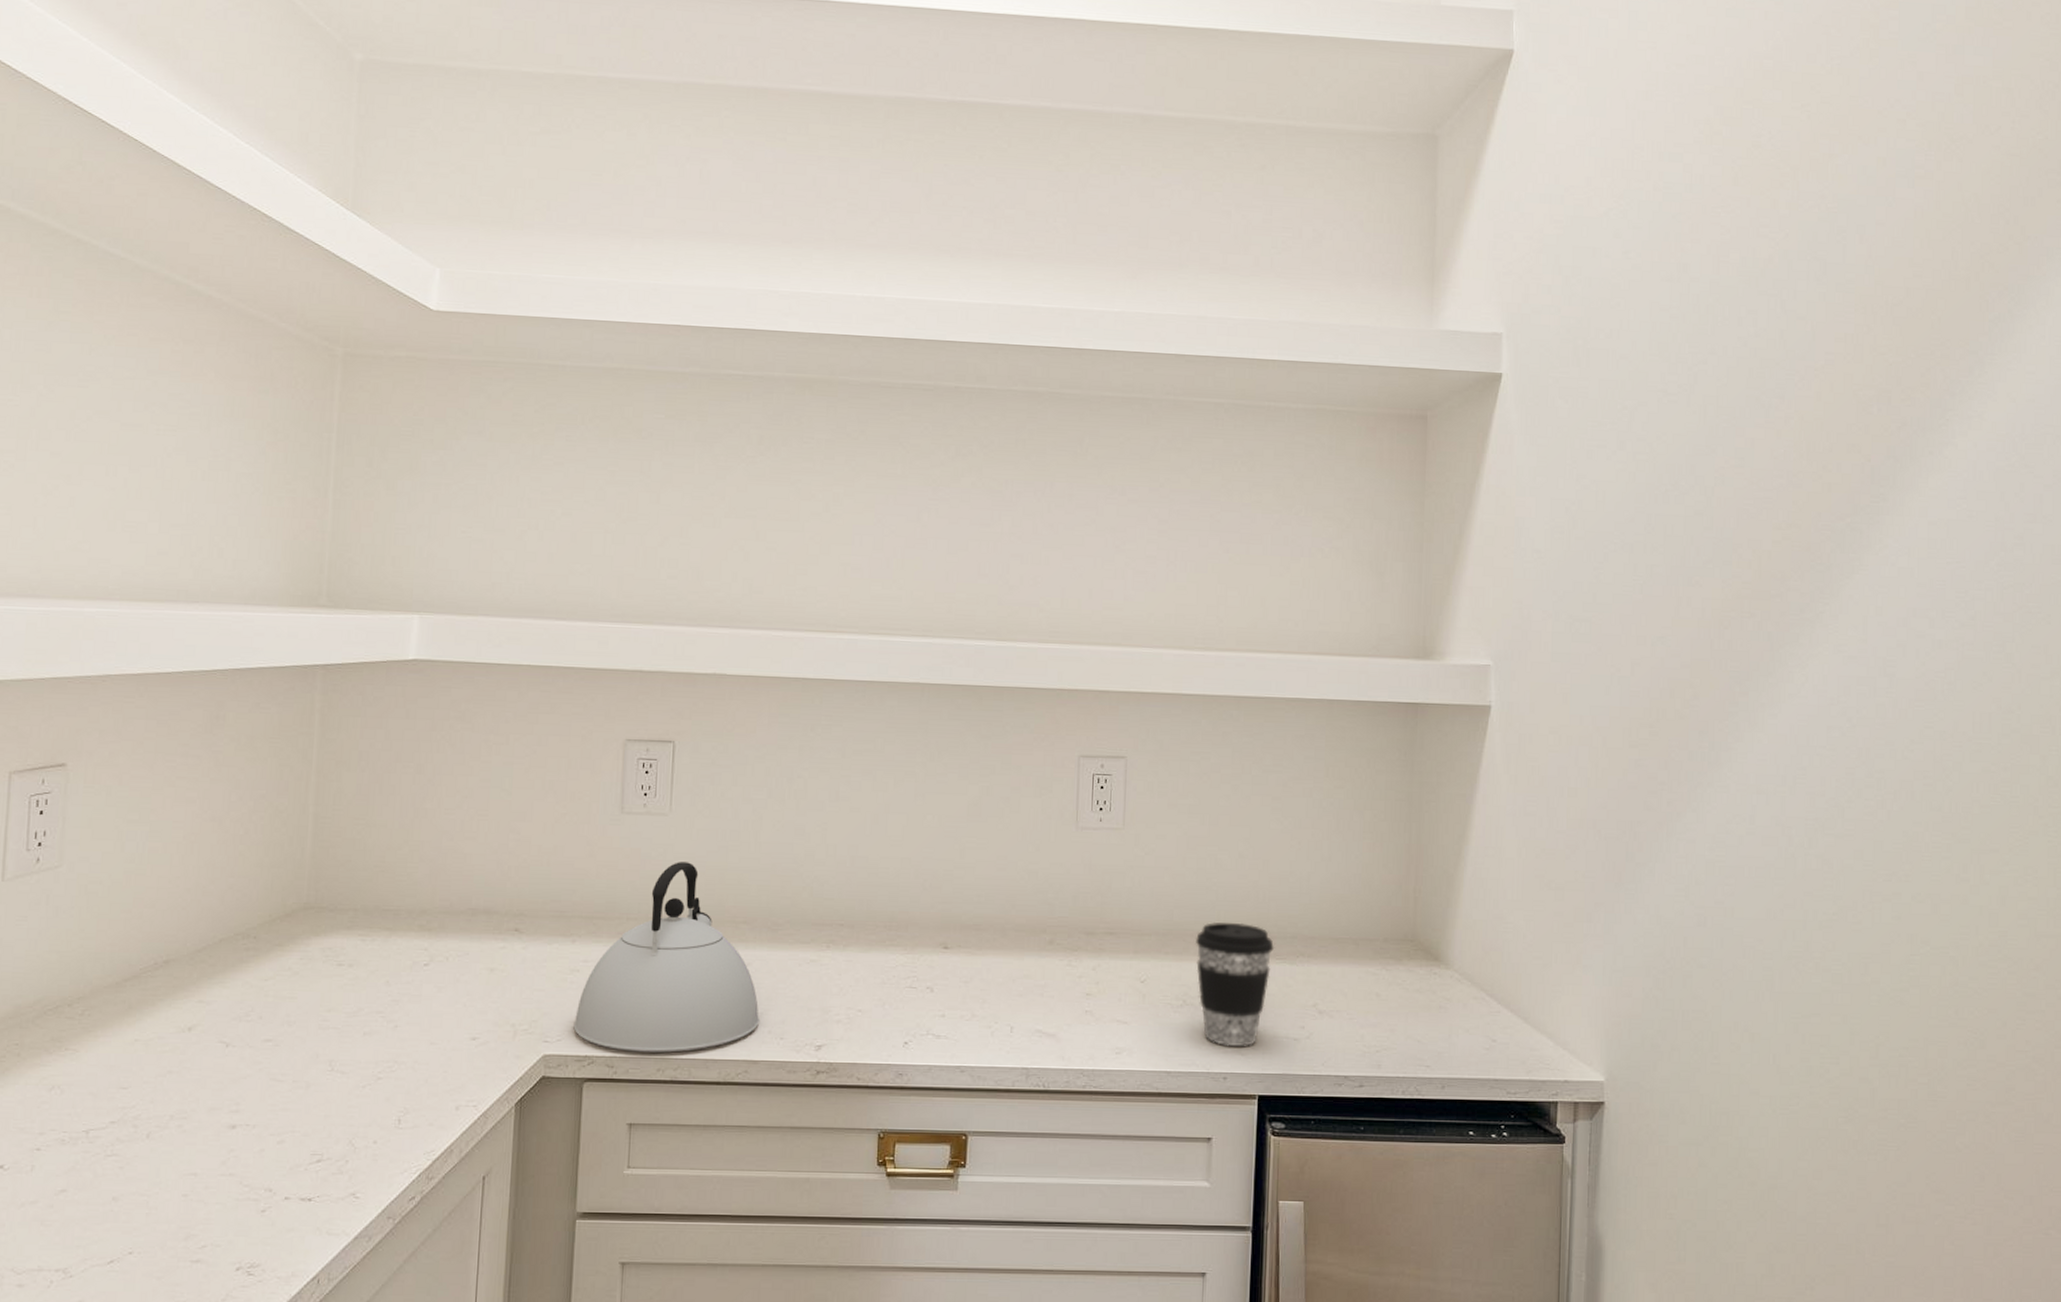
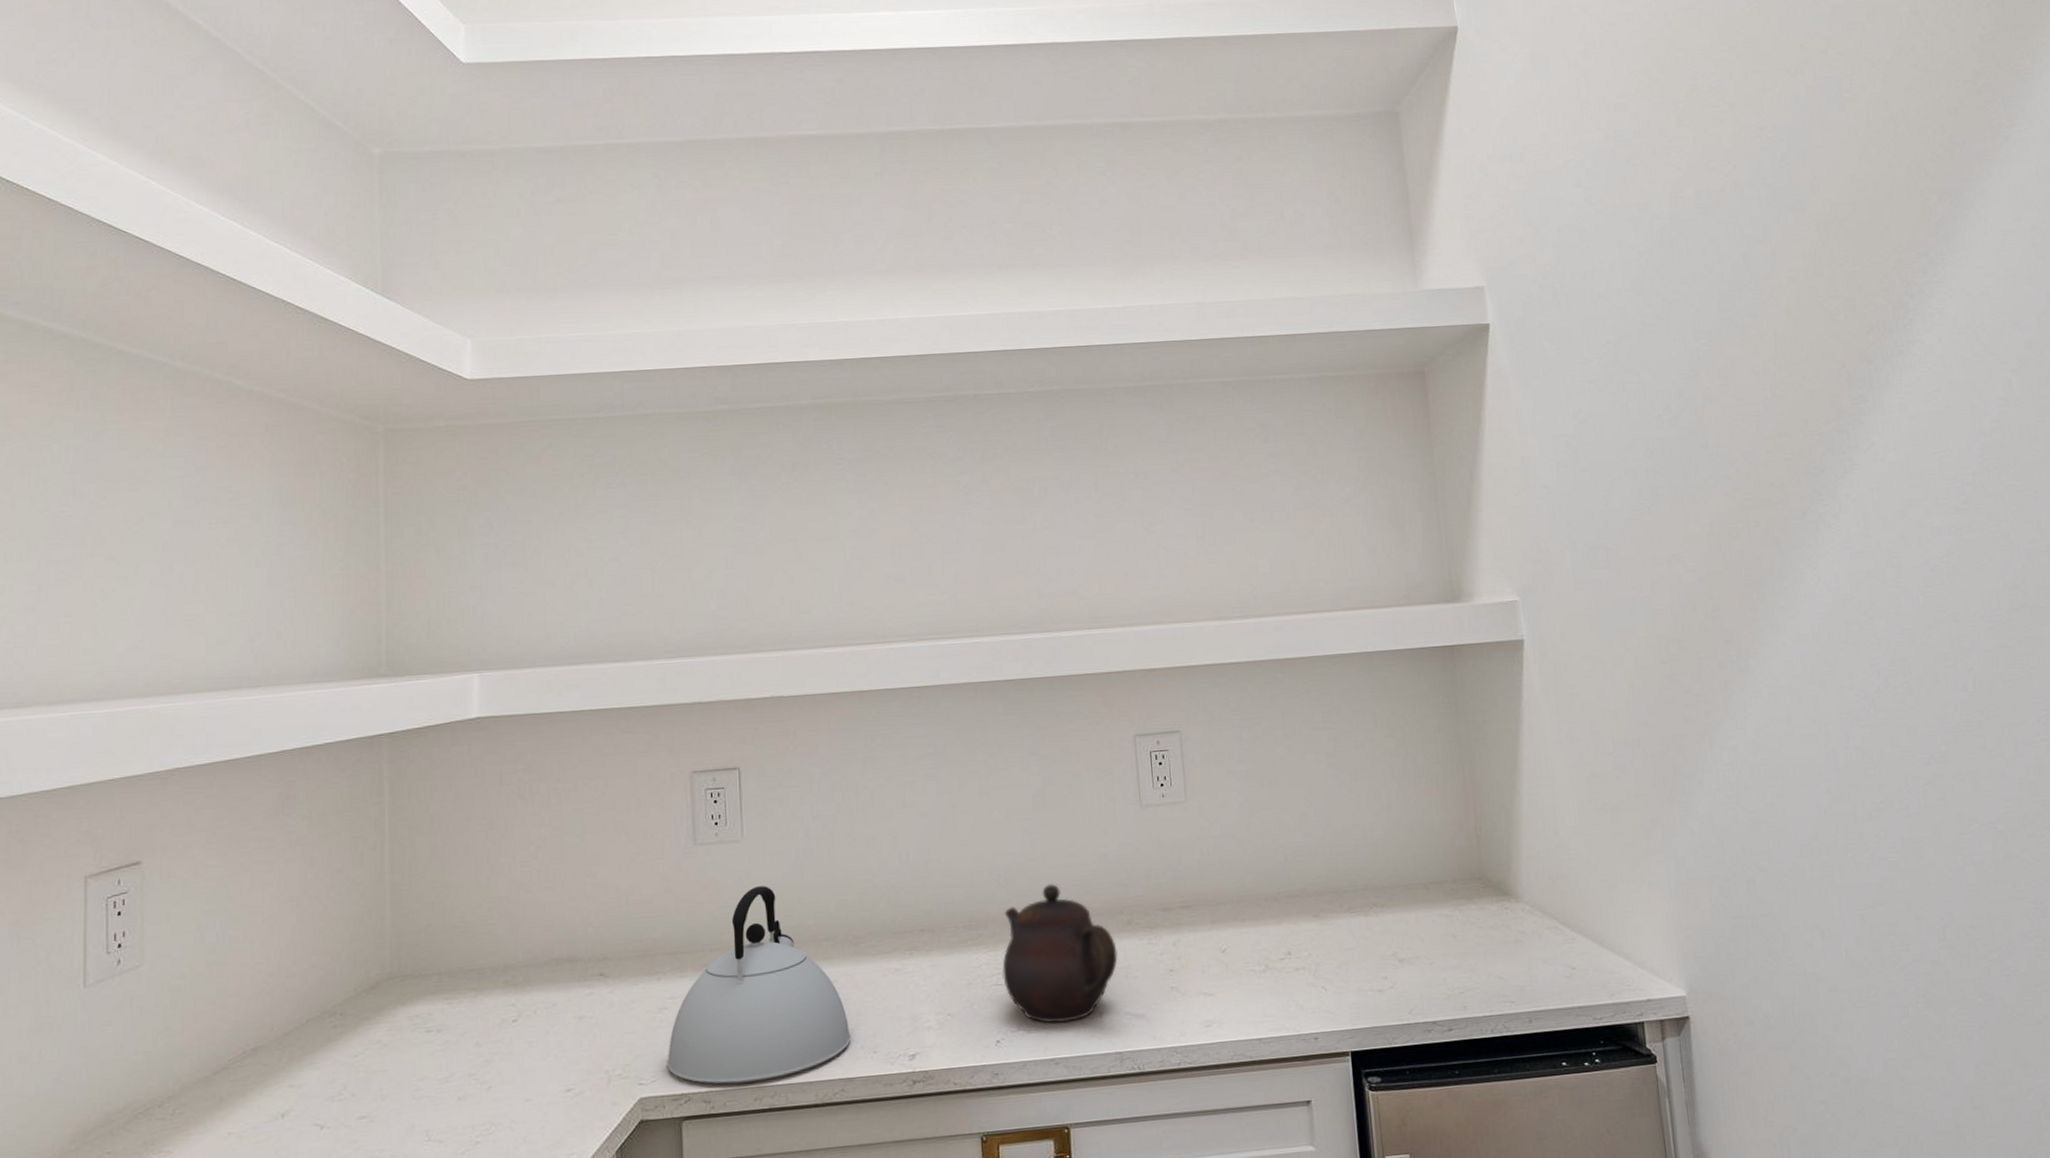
teapot: none [918,895,1036,1032] -> present [1002,884,1118,1023]
coffee cup: present [1196,923,1275,1046] -> none [1270,881,1348,1006]

